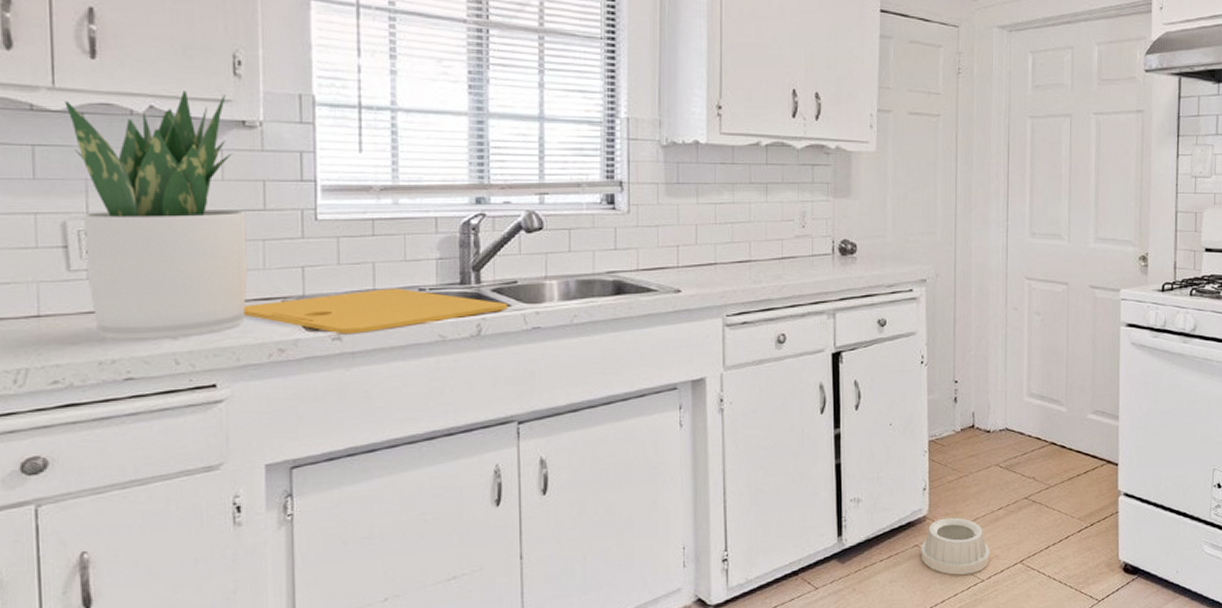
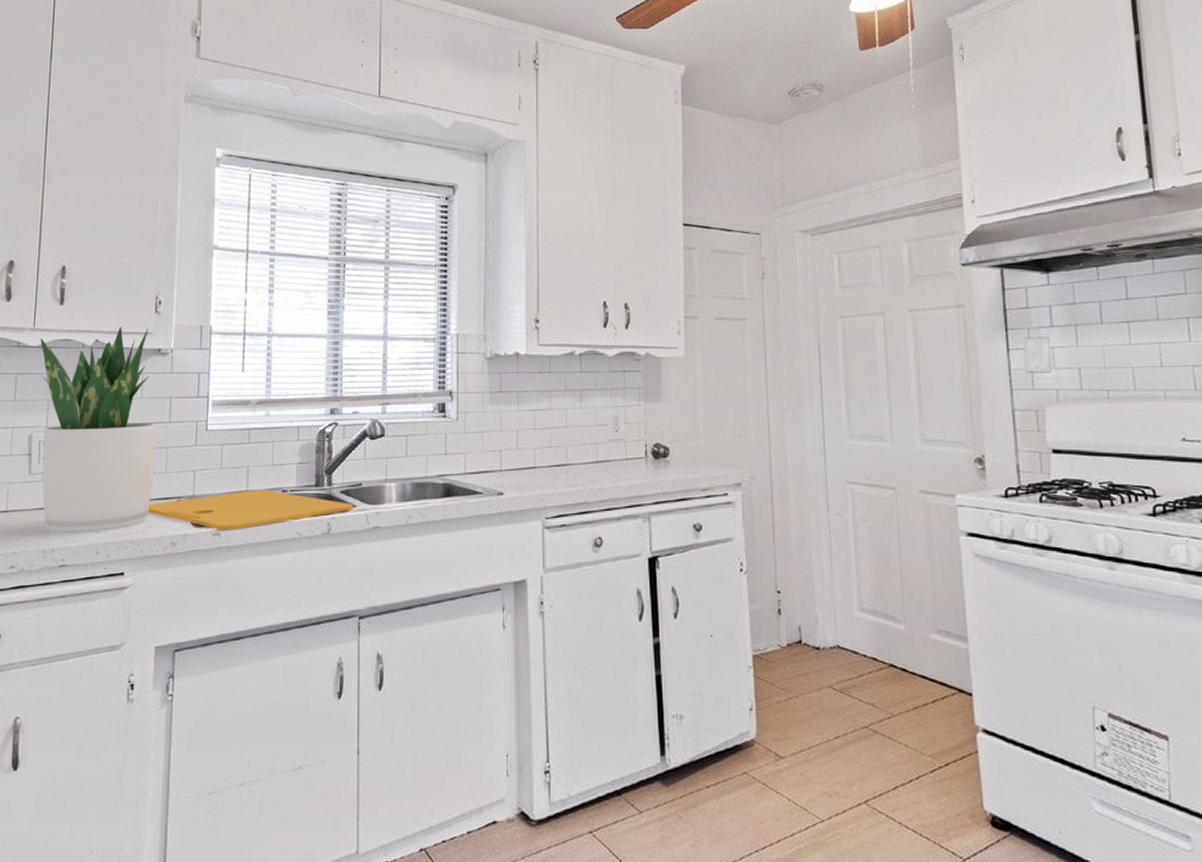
pet bowl: present [921,517,991,575] -> none [751,743,830,812]

